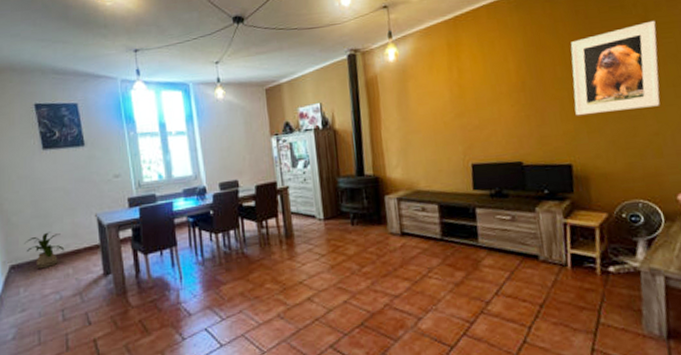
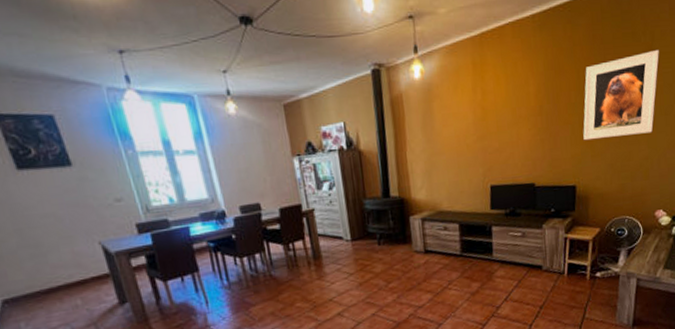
house plant: present [24,231,65,269] -> none [15,262,68,302]

